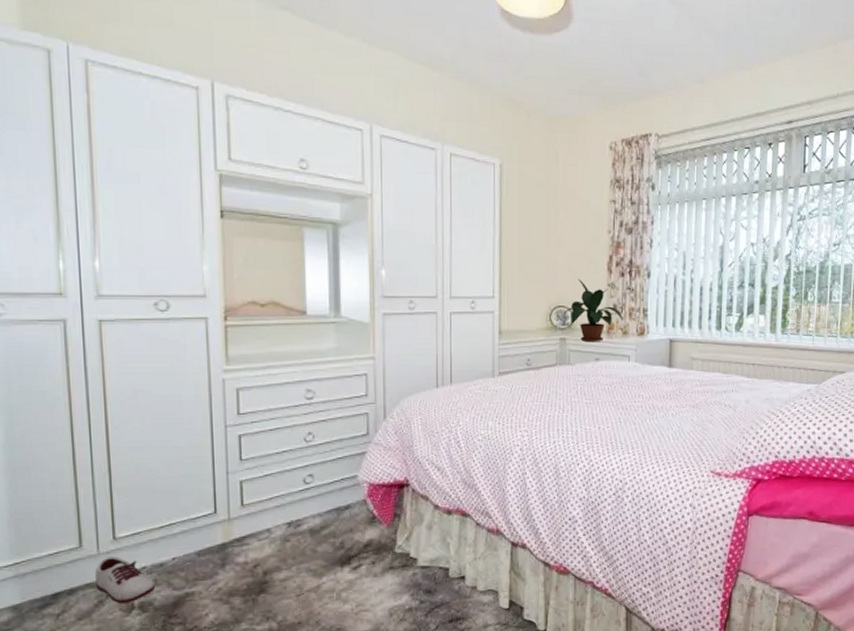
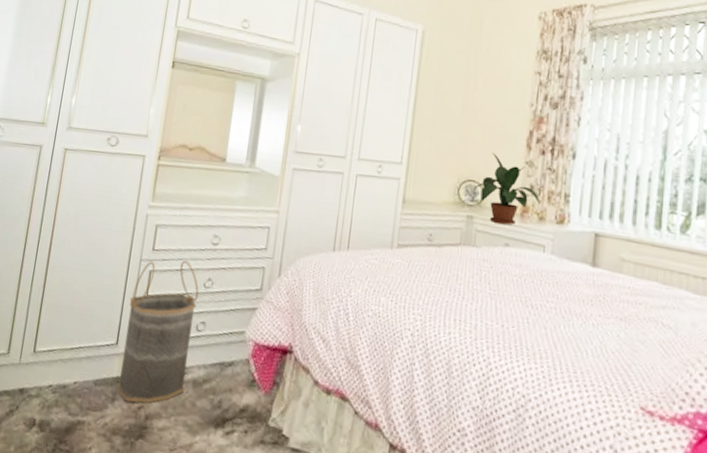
shoe: present [95,556,155,603] -> none [11,368,56,419]
basket: none [221,419,303,564] -> present [117,260,199,403]

